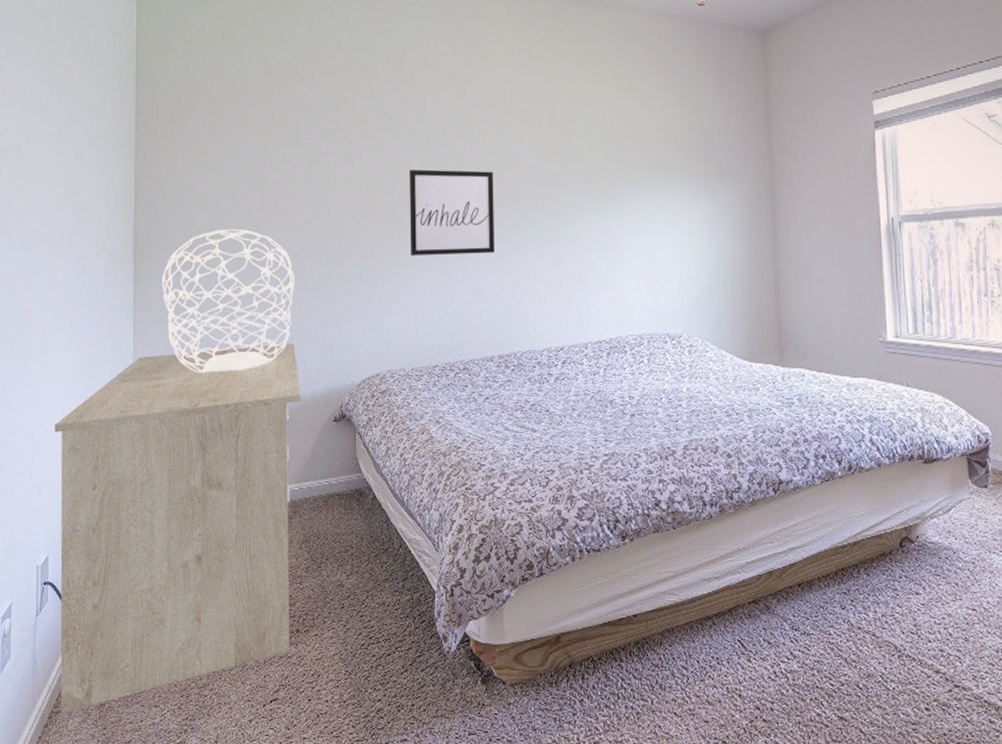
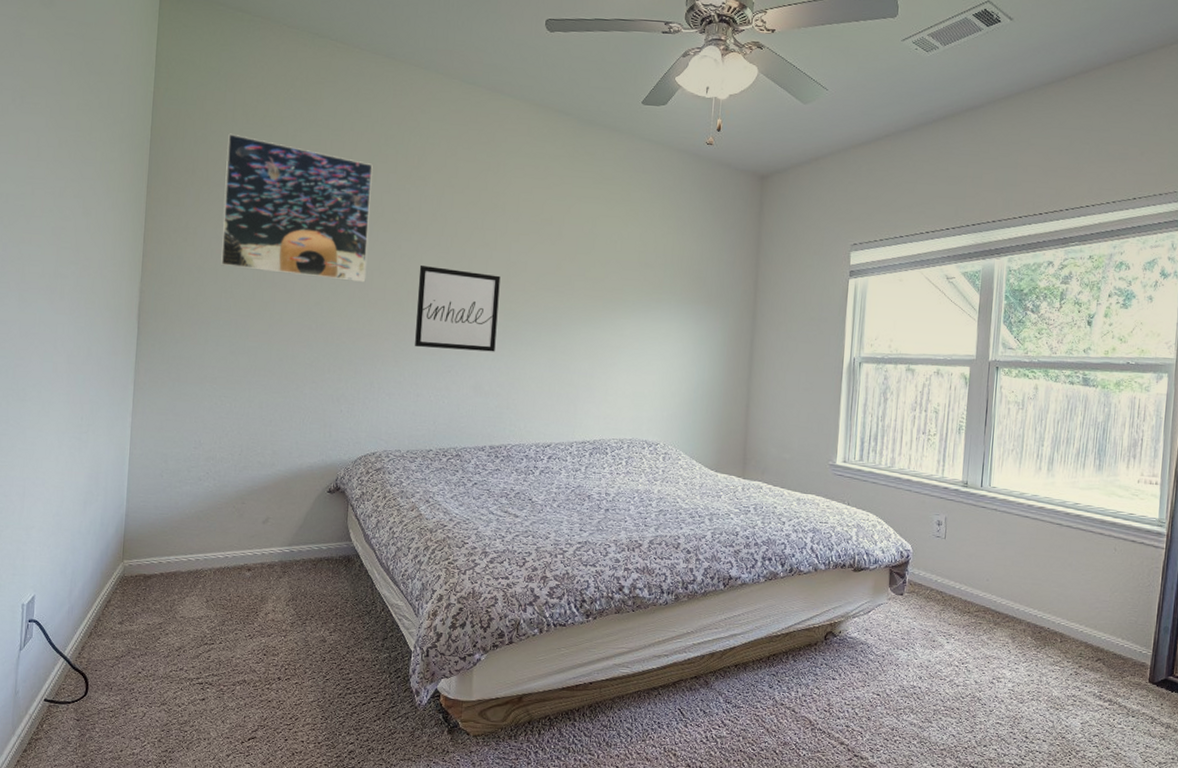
desk: present [54,343,301,714] -> none [40,415,298,741]
table lamp: present [162,228,295,373] -> none [165,302,300,438]
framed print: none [210,59,355,195] -> present [221,133,373,282]

